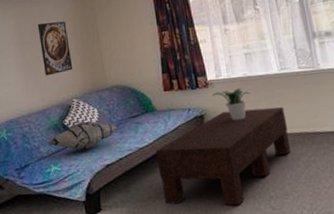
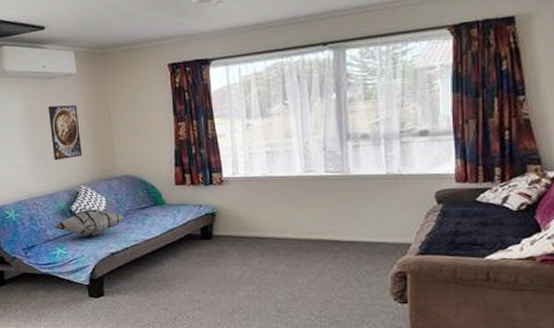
coffee table: present [156,107,291,206] -> none [162,210,306,305]
potted plant: present [212,88,250,120] -> none [226,188,268,221]

